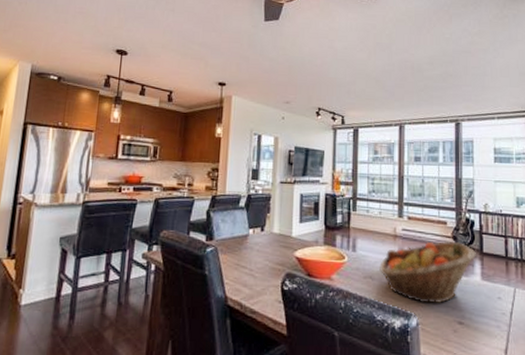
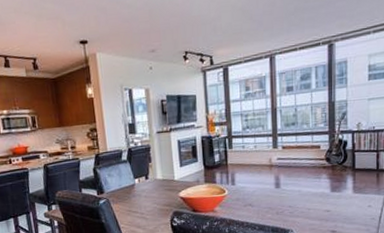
fruit basket: present [379,241,476,304] -> none [258,162,348,220]

